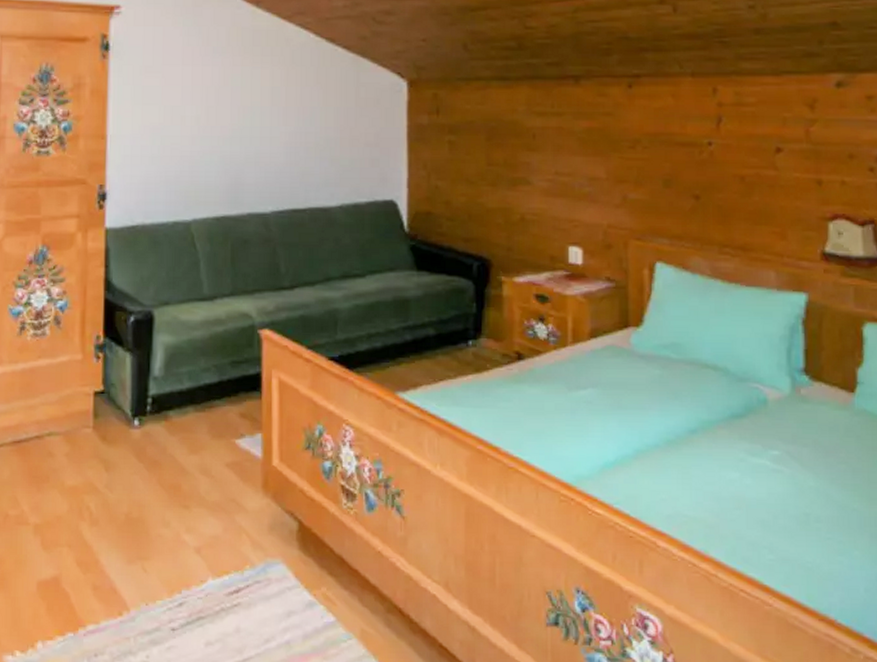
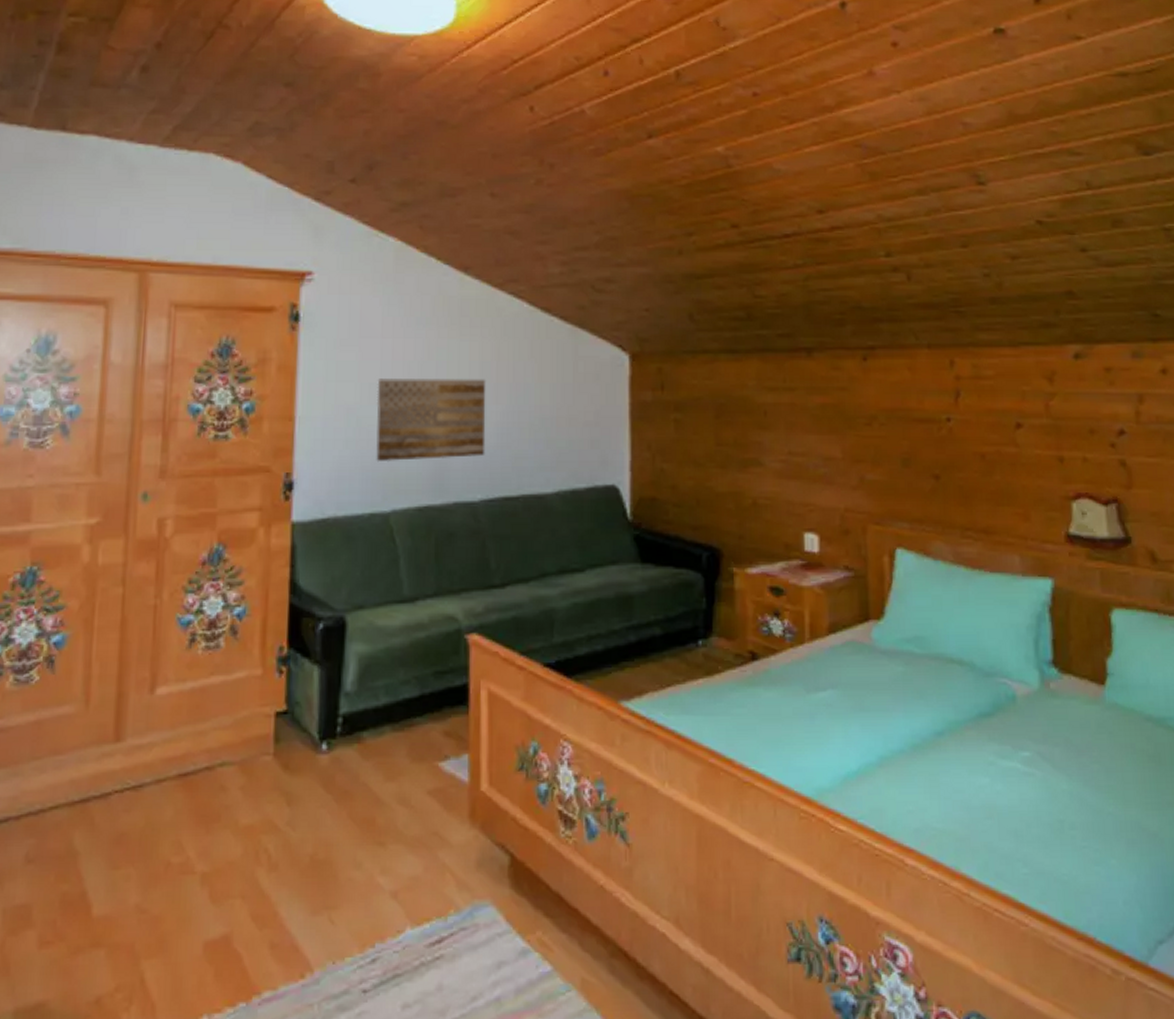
wall art: none [178,102,276,177] -> present [376,378,486,462]

